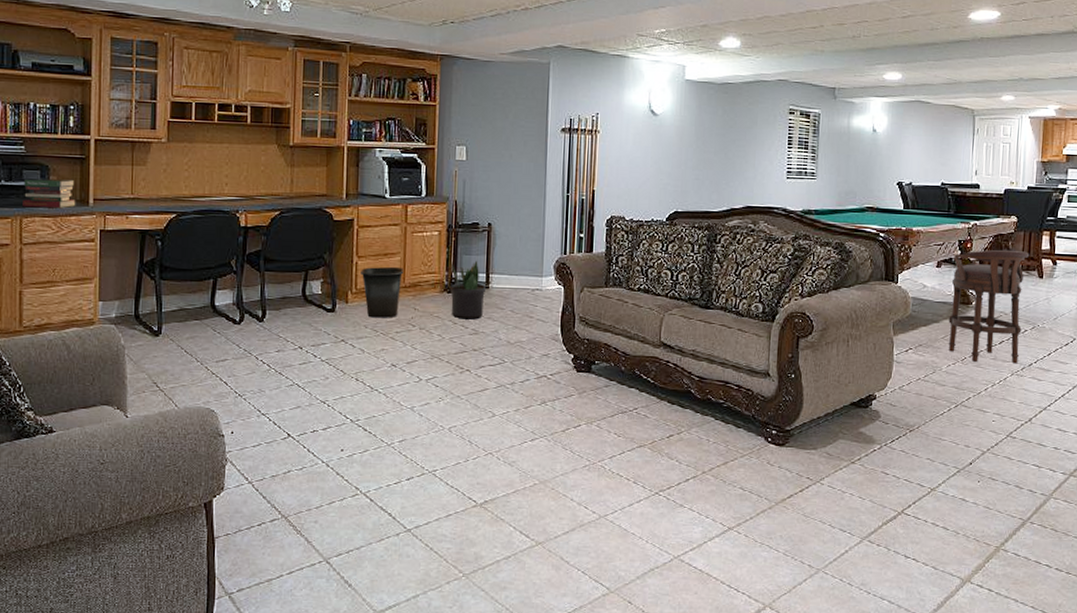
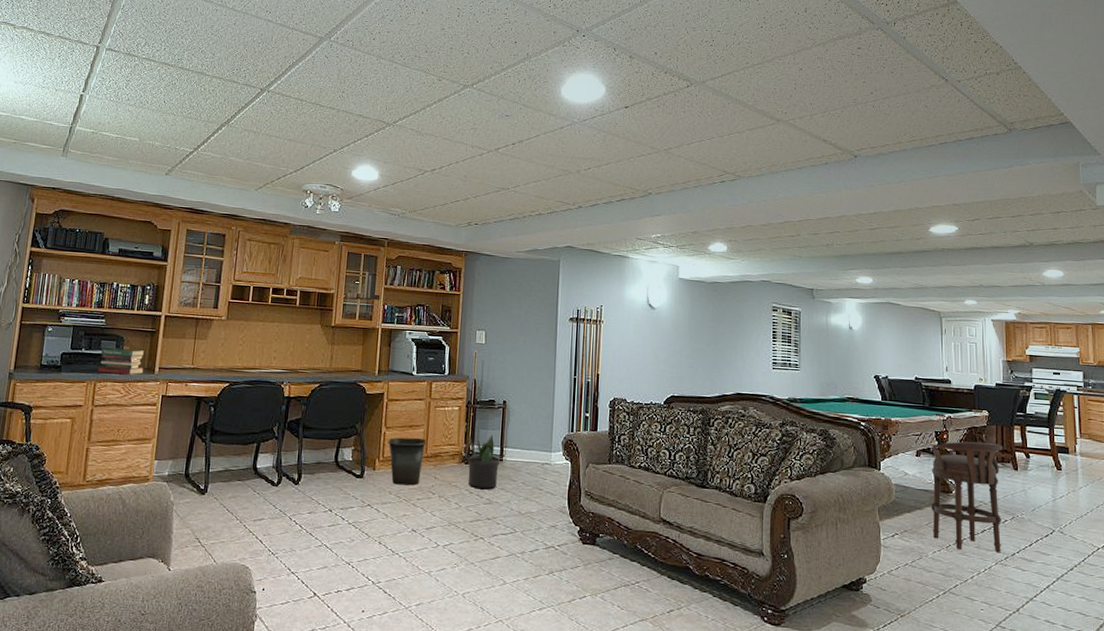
books: none [300,82,345,115] -> present [342,272,381,301]

